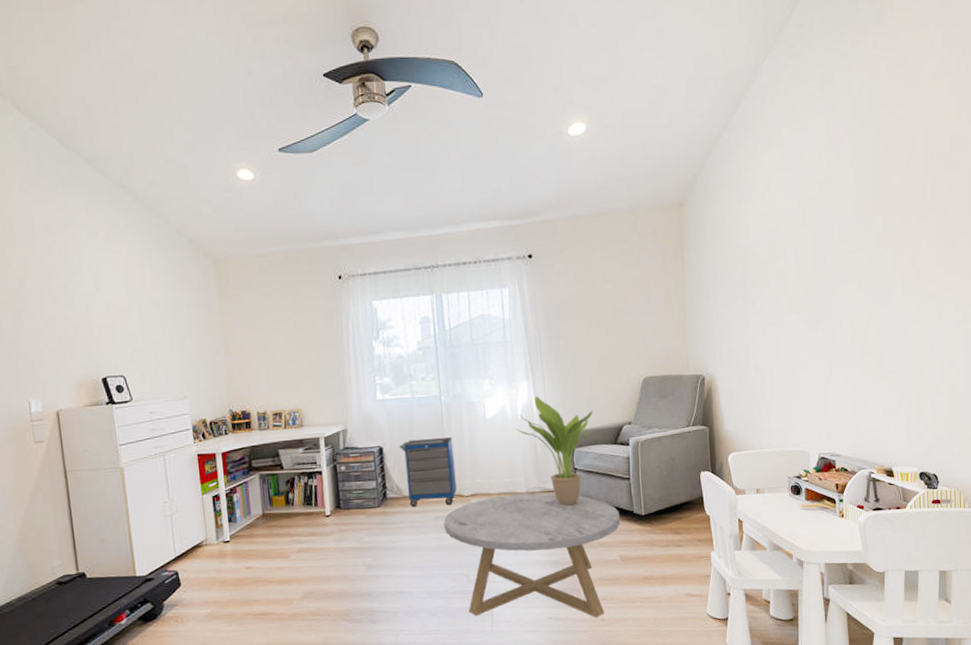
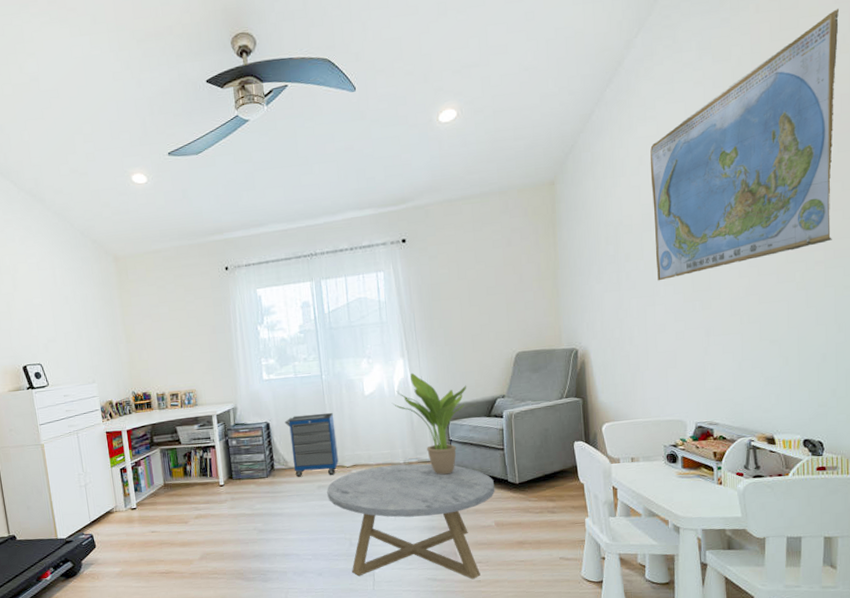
world map: none [775,51,950,309] -> present [650,8,840,281]

